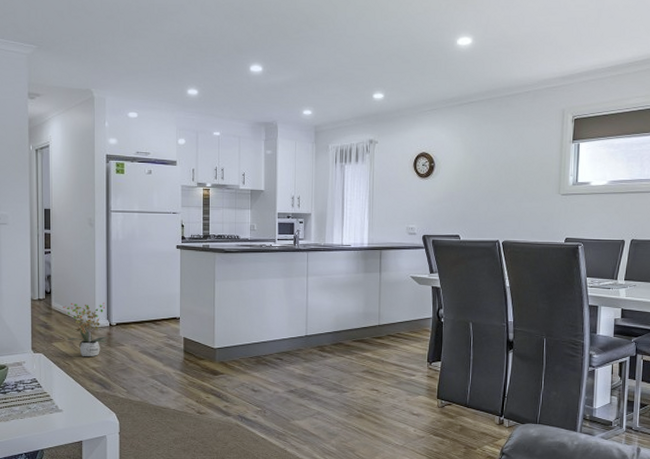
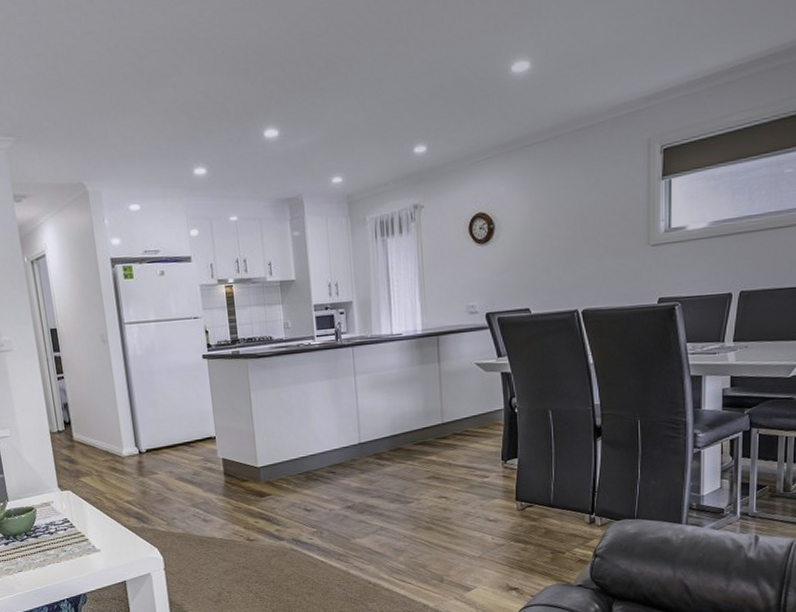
potted plant: present [63,302,109,357] -> none [85,428,141,490]

